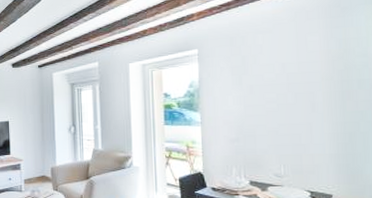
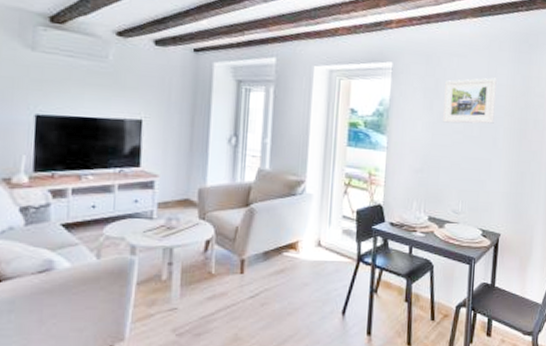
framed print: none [252,46,310,95] -> present [443,77,497,124]

